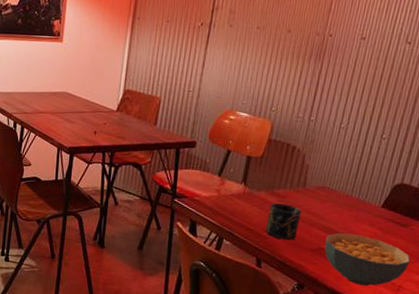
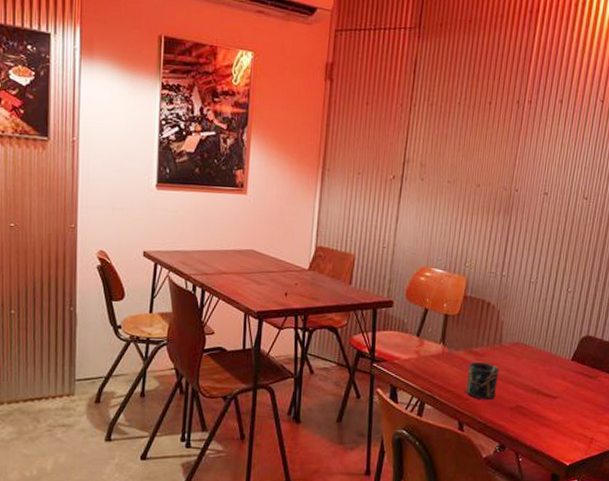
cereal bowl: present [324,233,411,286] -> none [522,389,600,441]

